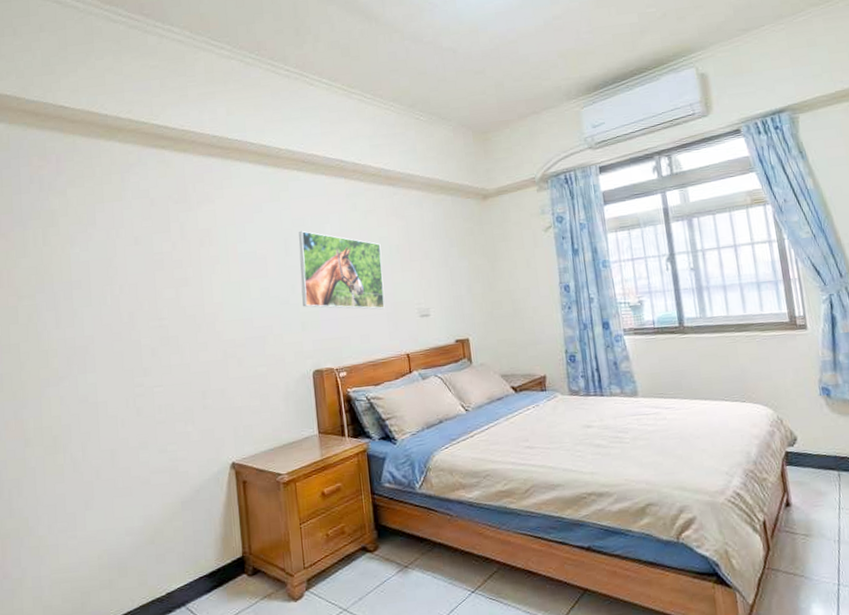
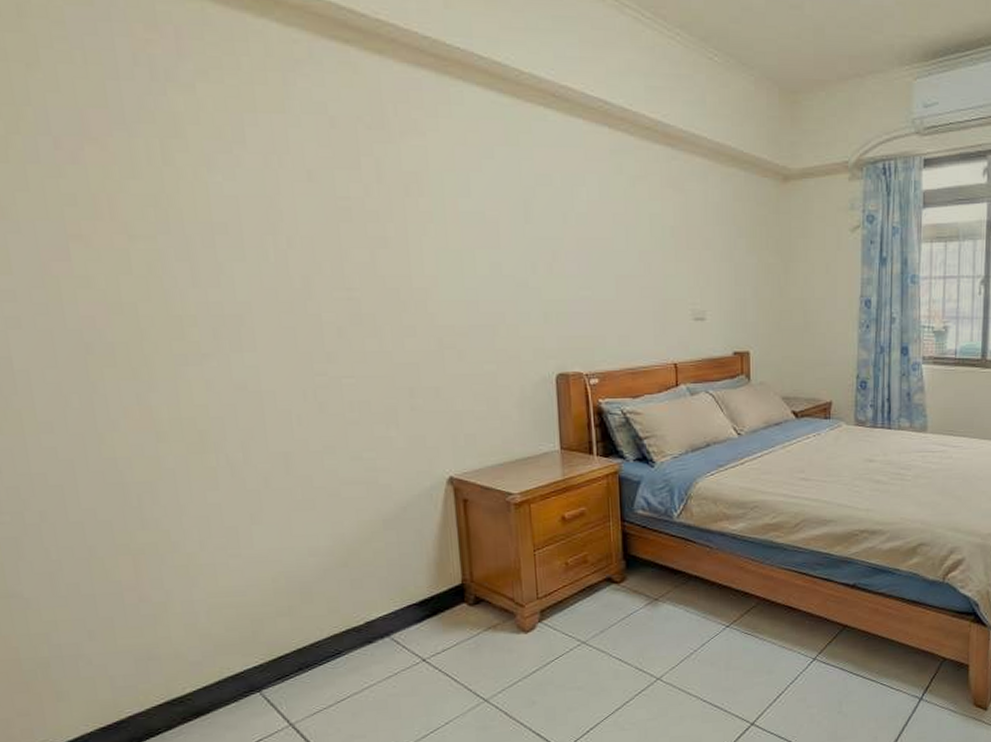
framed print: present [299,230,385,310] -> none [543,191,652,306]

